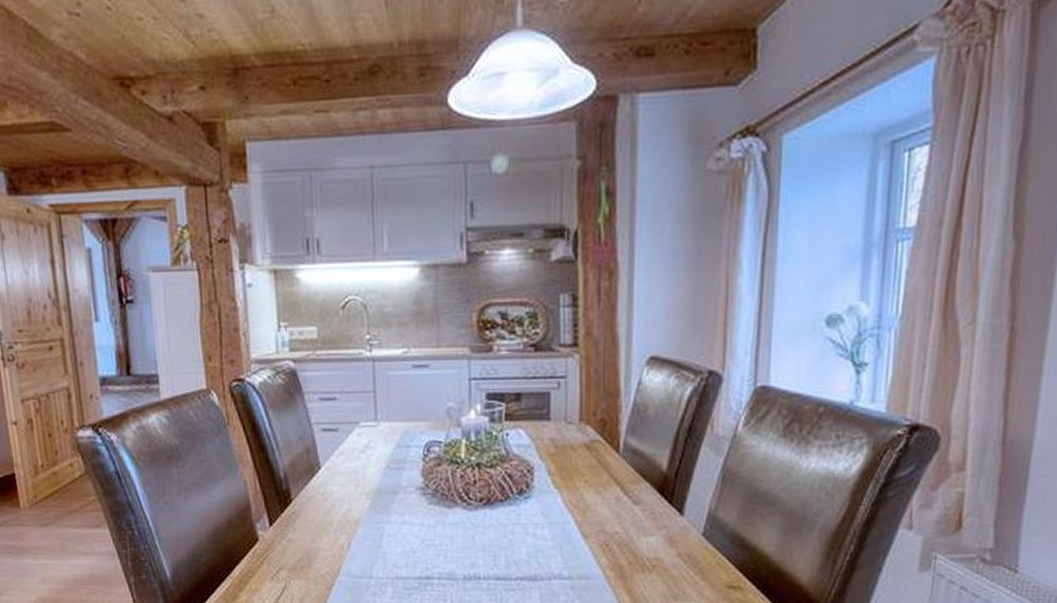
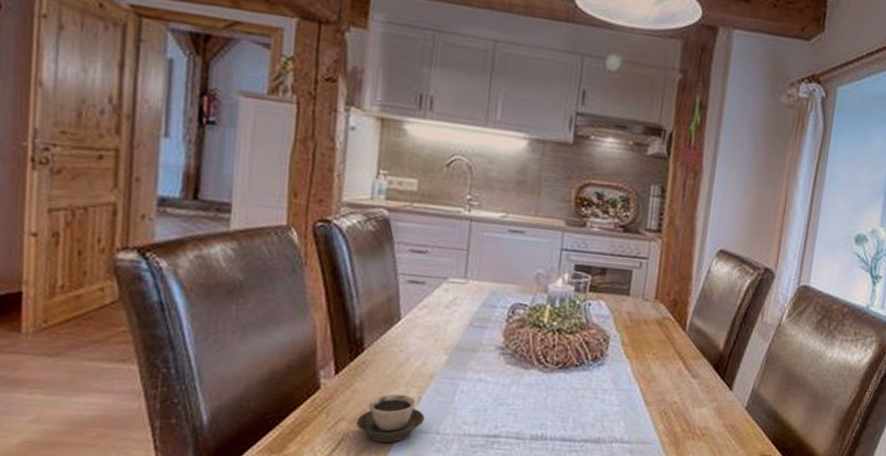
cup: none [295,541,357,589] -> present [356,394,425,443]

